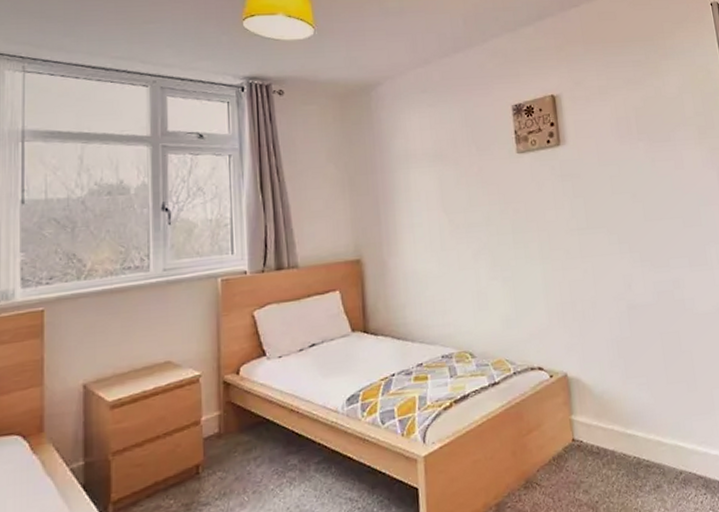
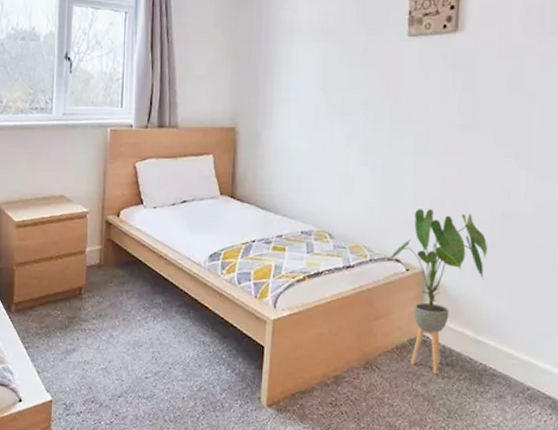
house plant: none [531,311,623,478] -> present [387,209,488,373]

